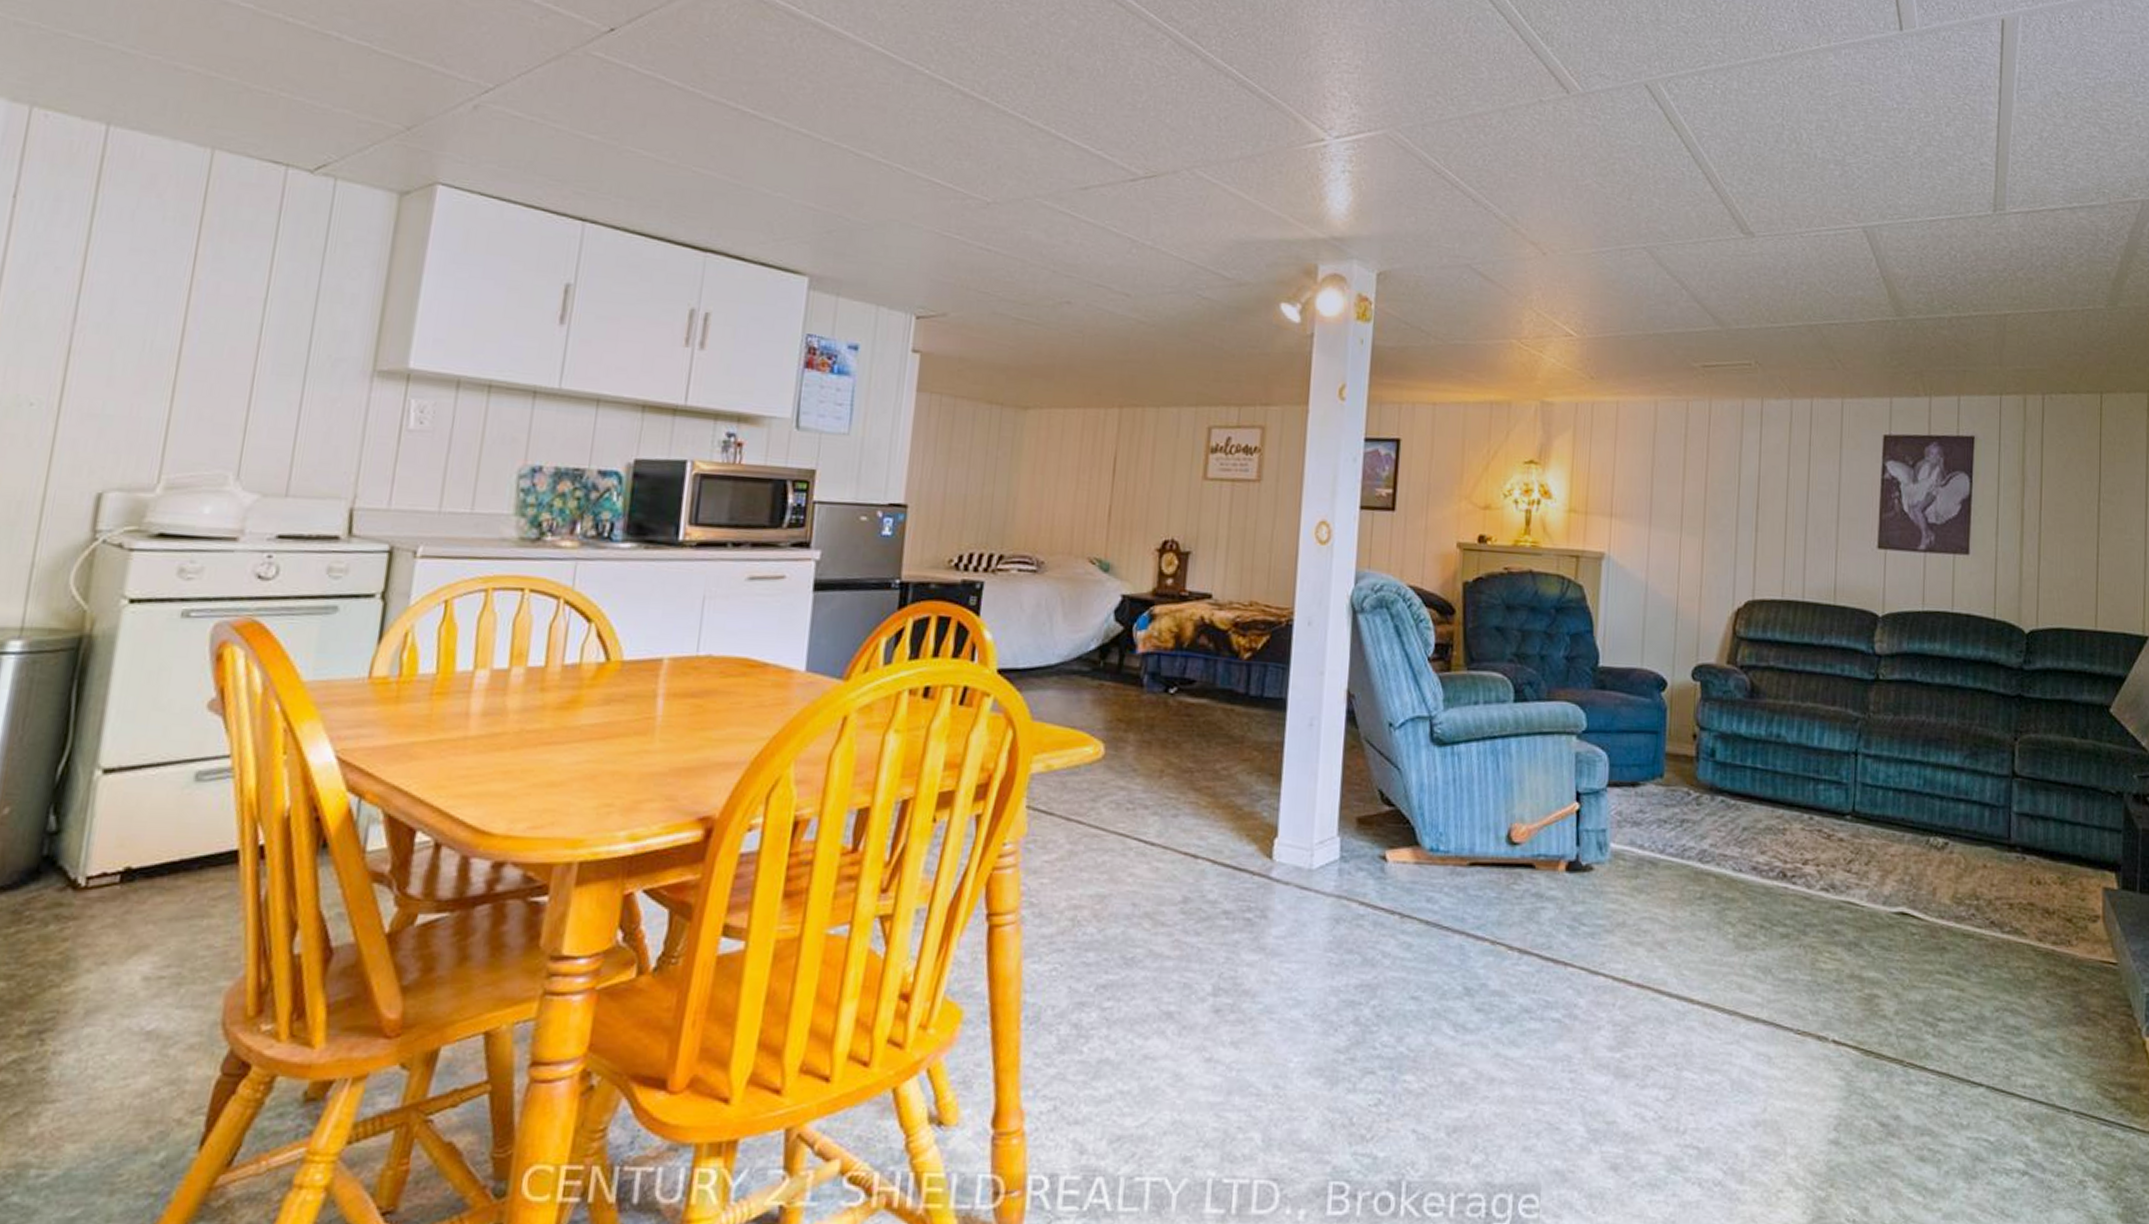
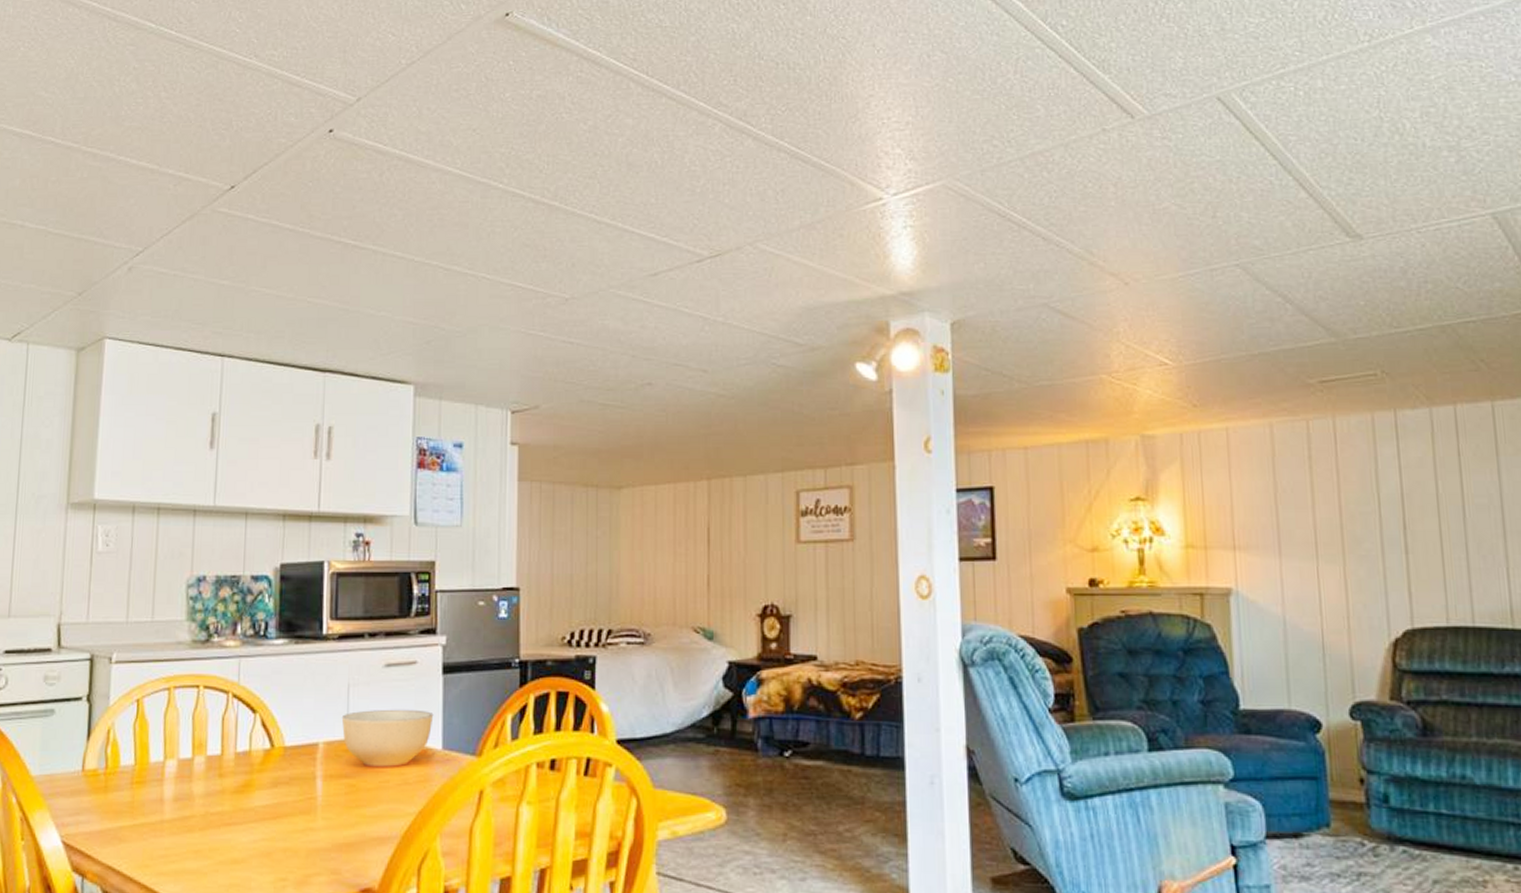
bowl: none [692,625,799,688] -> present [341,709,434,767]

